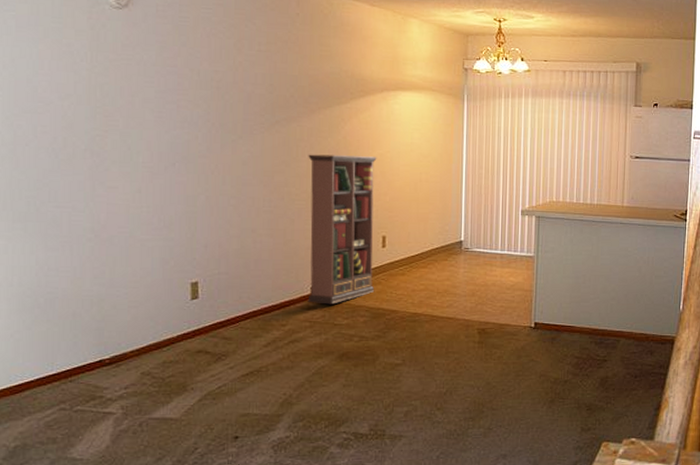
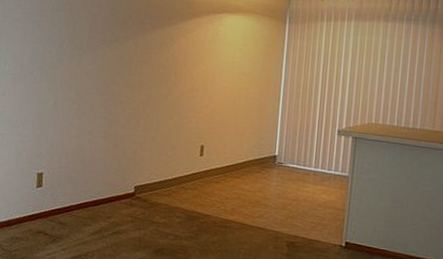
bookcase: present [307,154,377,305] -> none [131,68,201,204]

